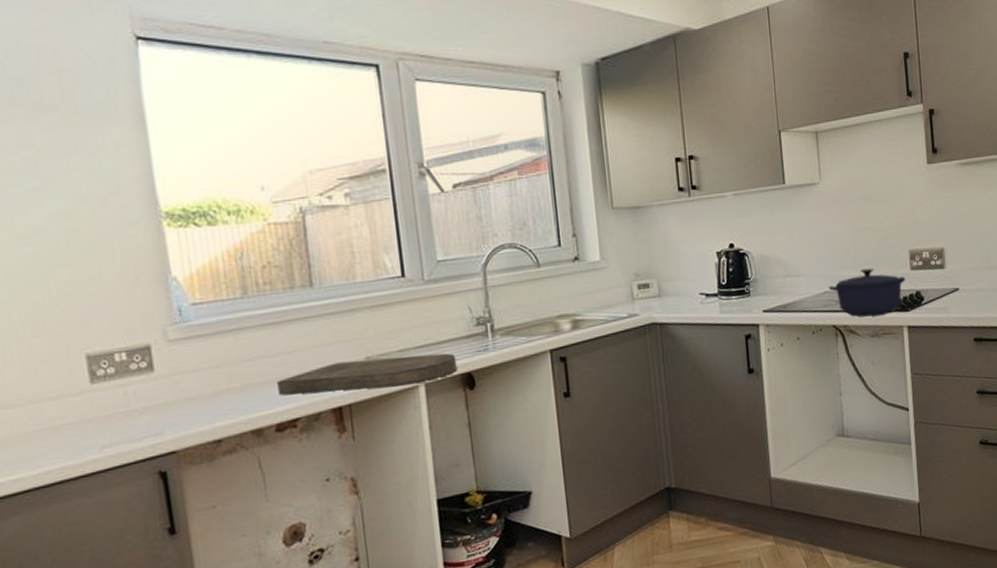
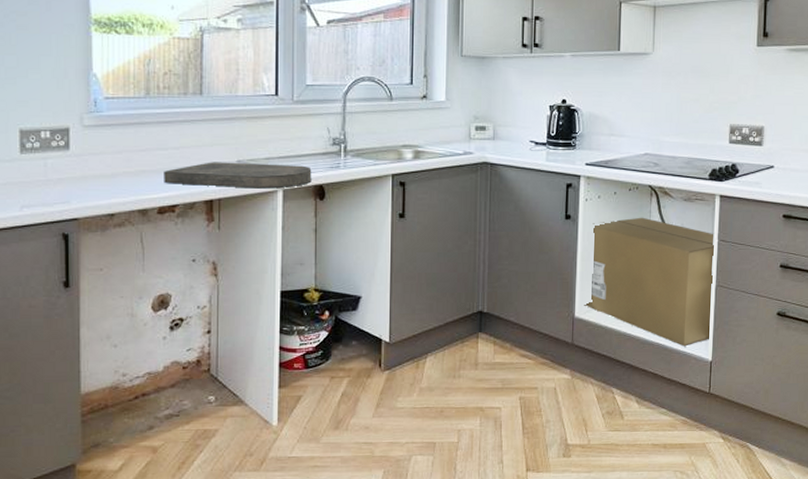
box: none [778,360,914,492] -> present [584,217,714,347]
cooking pot: present [828,268,906,317] -> none [648,137,724,181]

